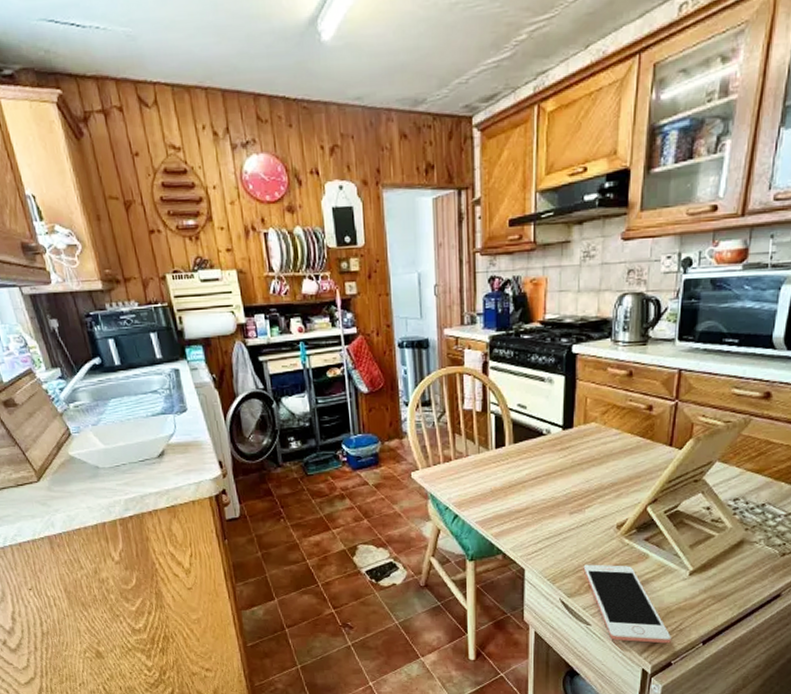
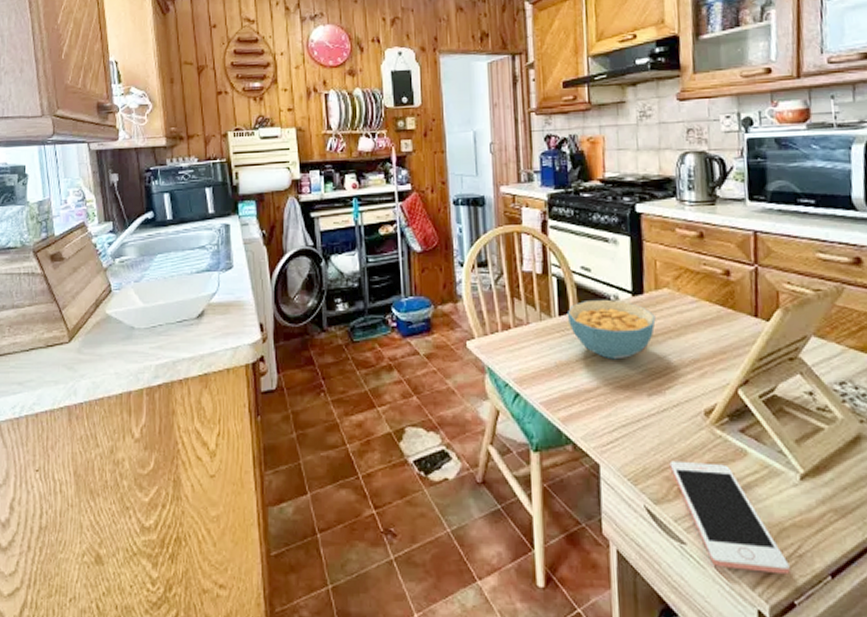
cereal bowl: none [502,433,582,485] -> present [566,299,656,360]

